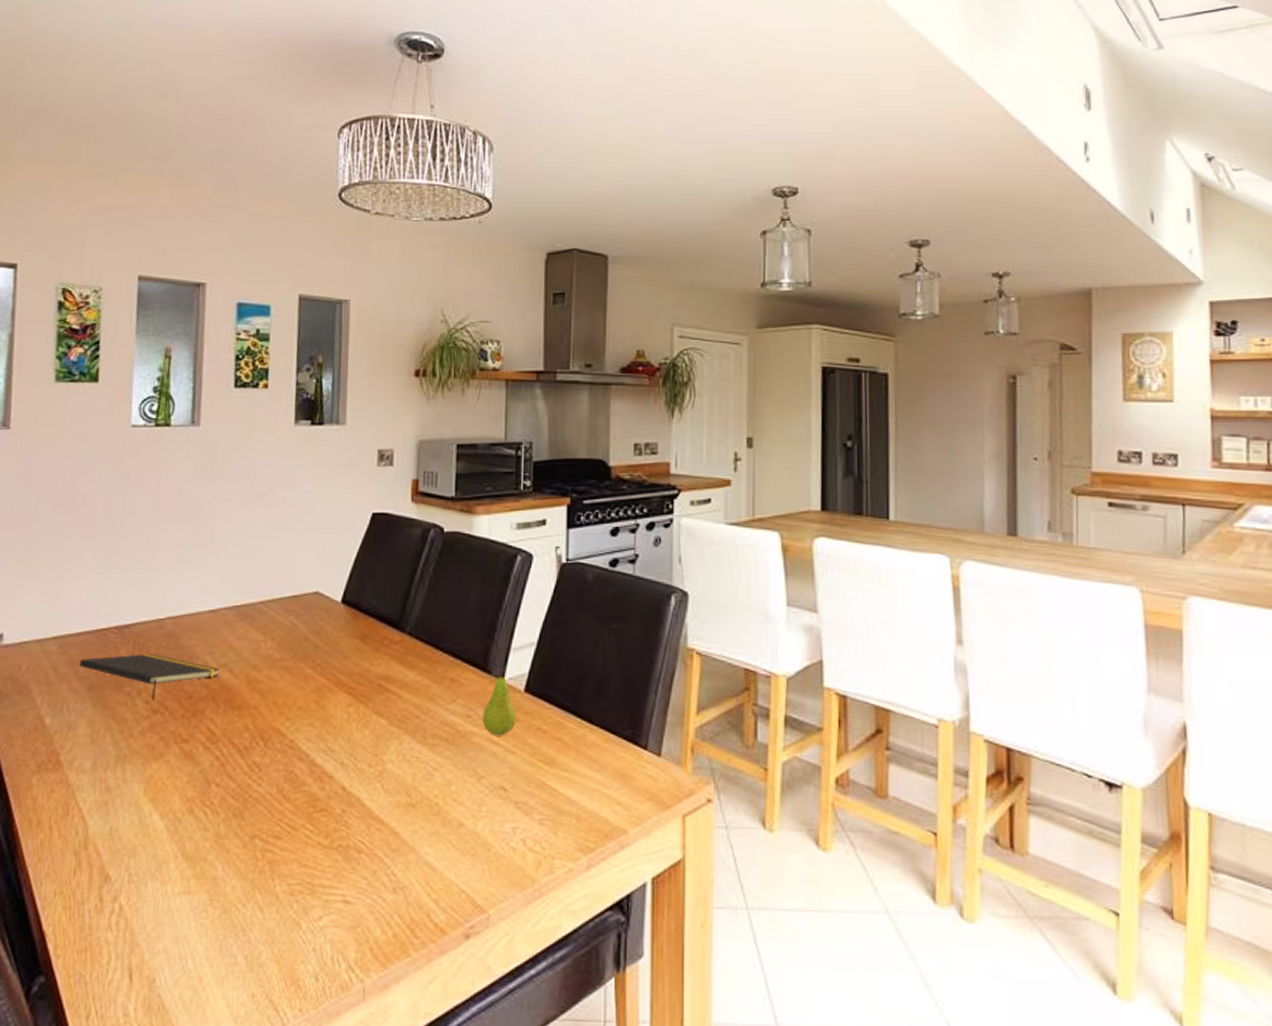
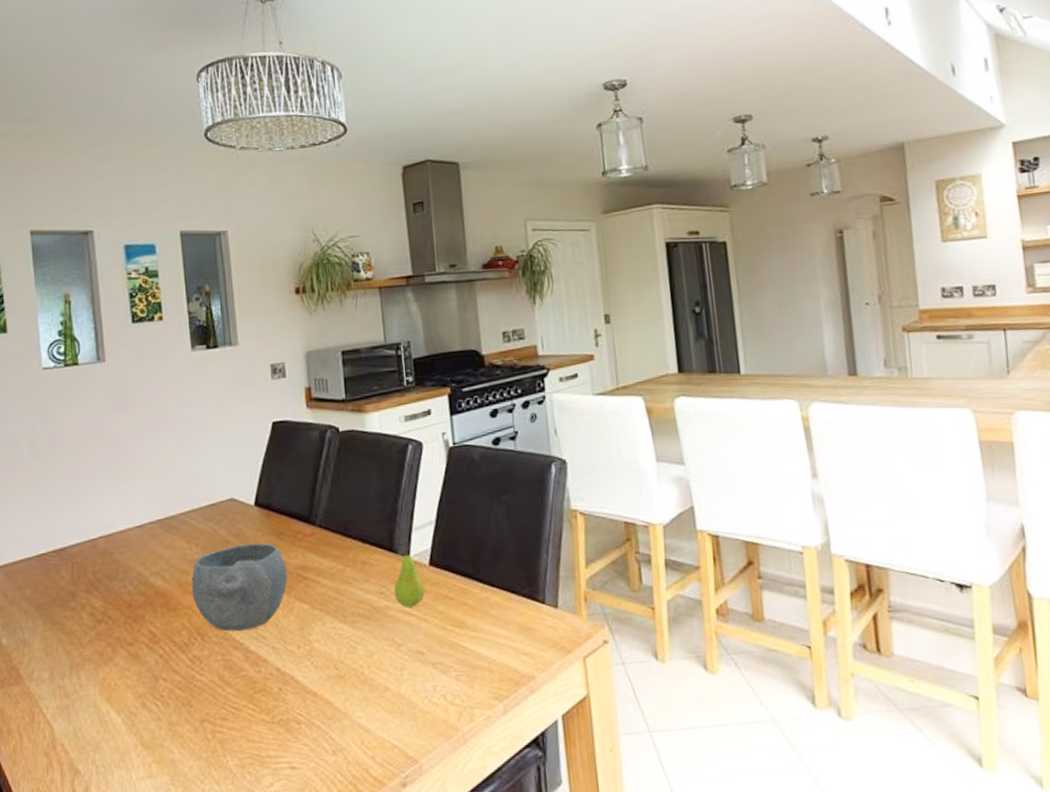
notepad: present [79,653,219,700] -> none [25,570,153,612]
bowl: none [260,644,368,740] -> present [191,543,288,632]

